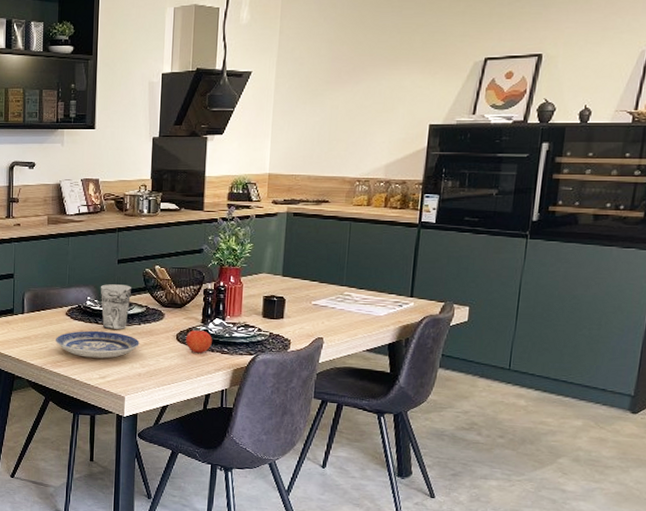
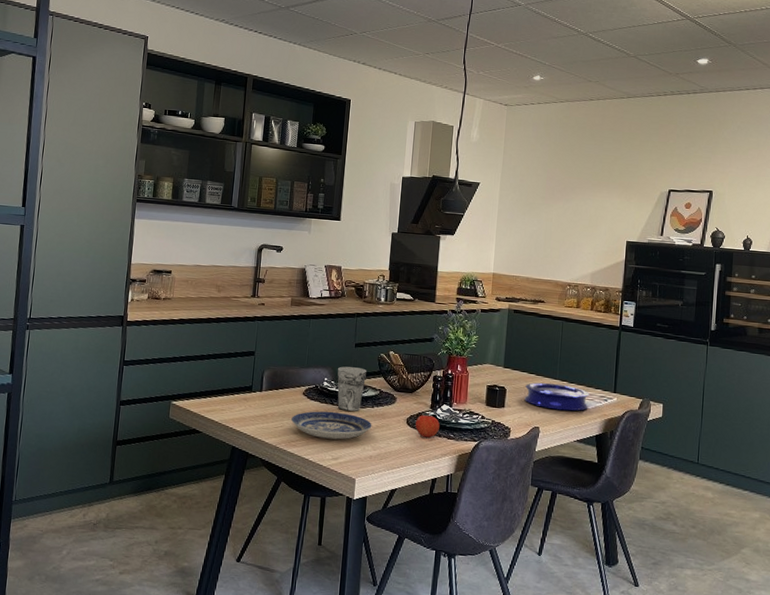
plate: none [306,290,381,319] -> present [524,382,589,411]

